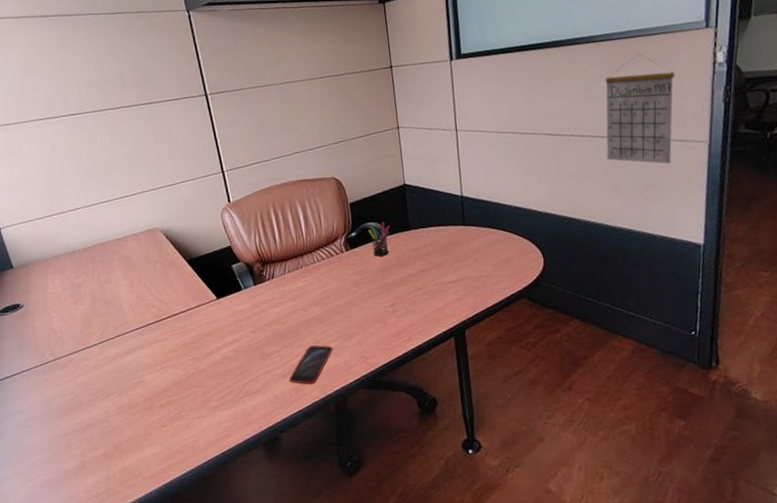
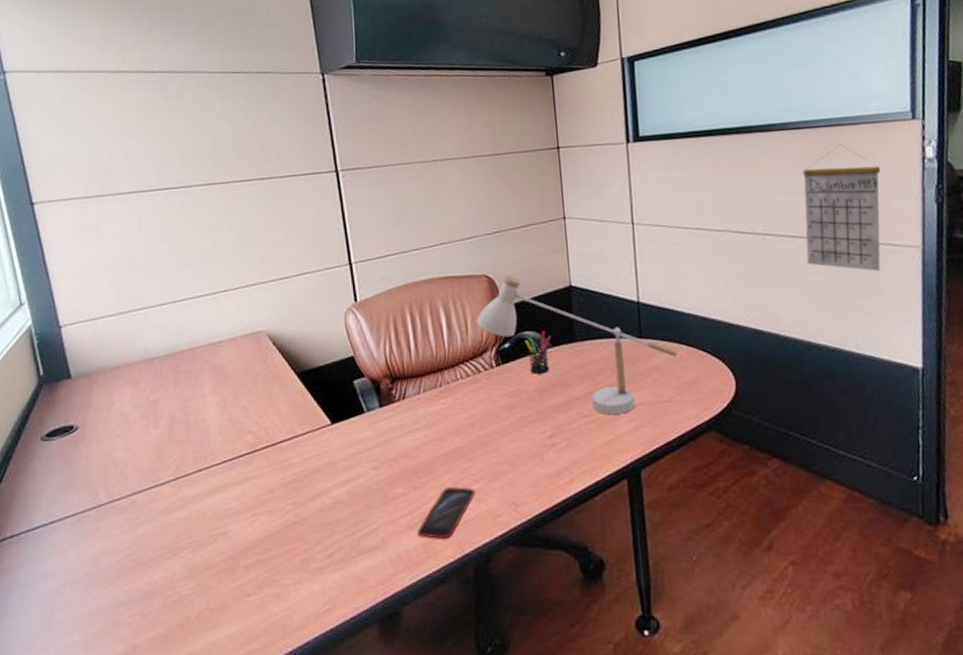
desk lamp: none [327,177,495,288] -> present [476,275,677,415]

